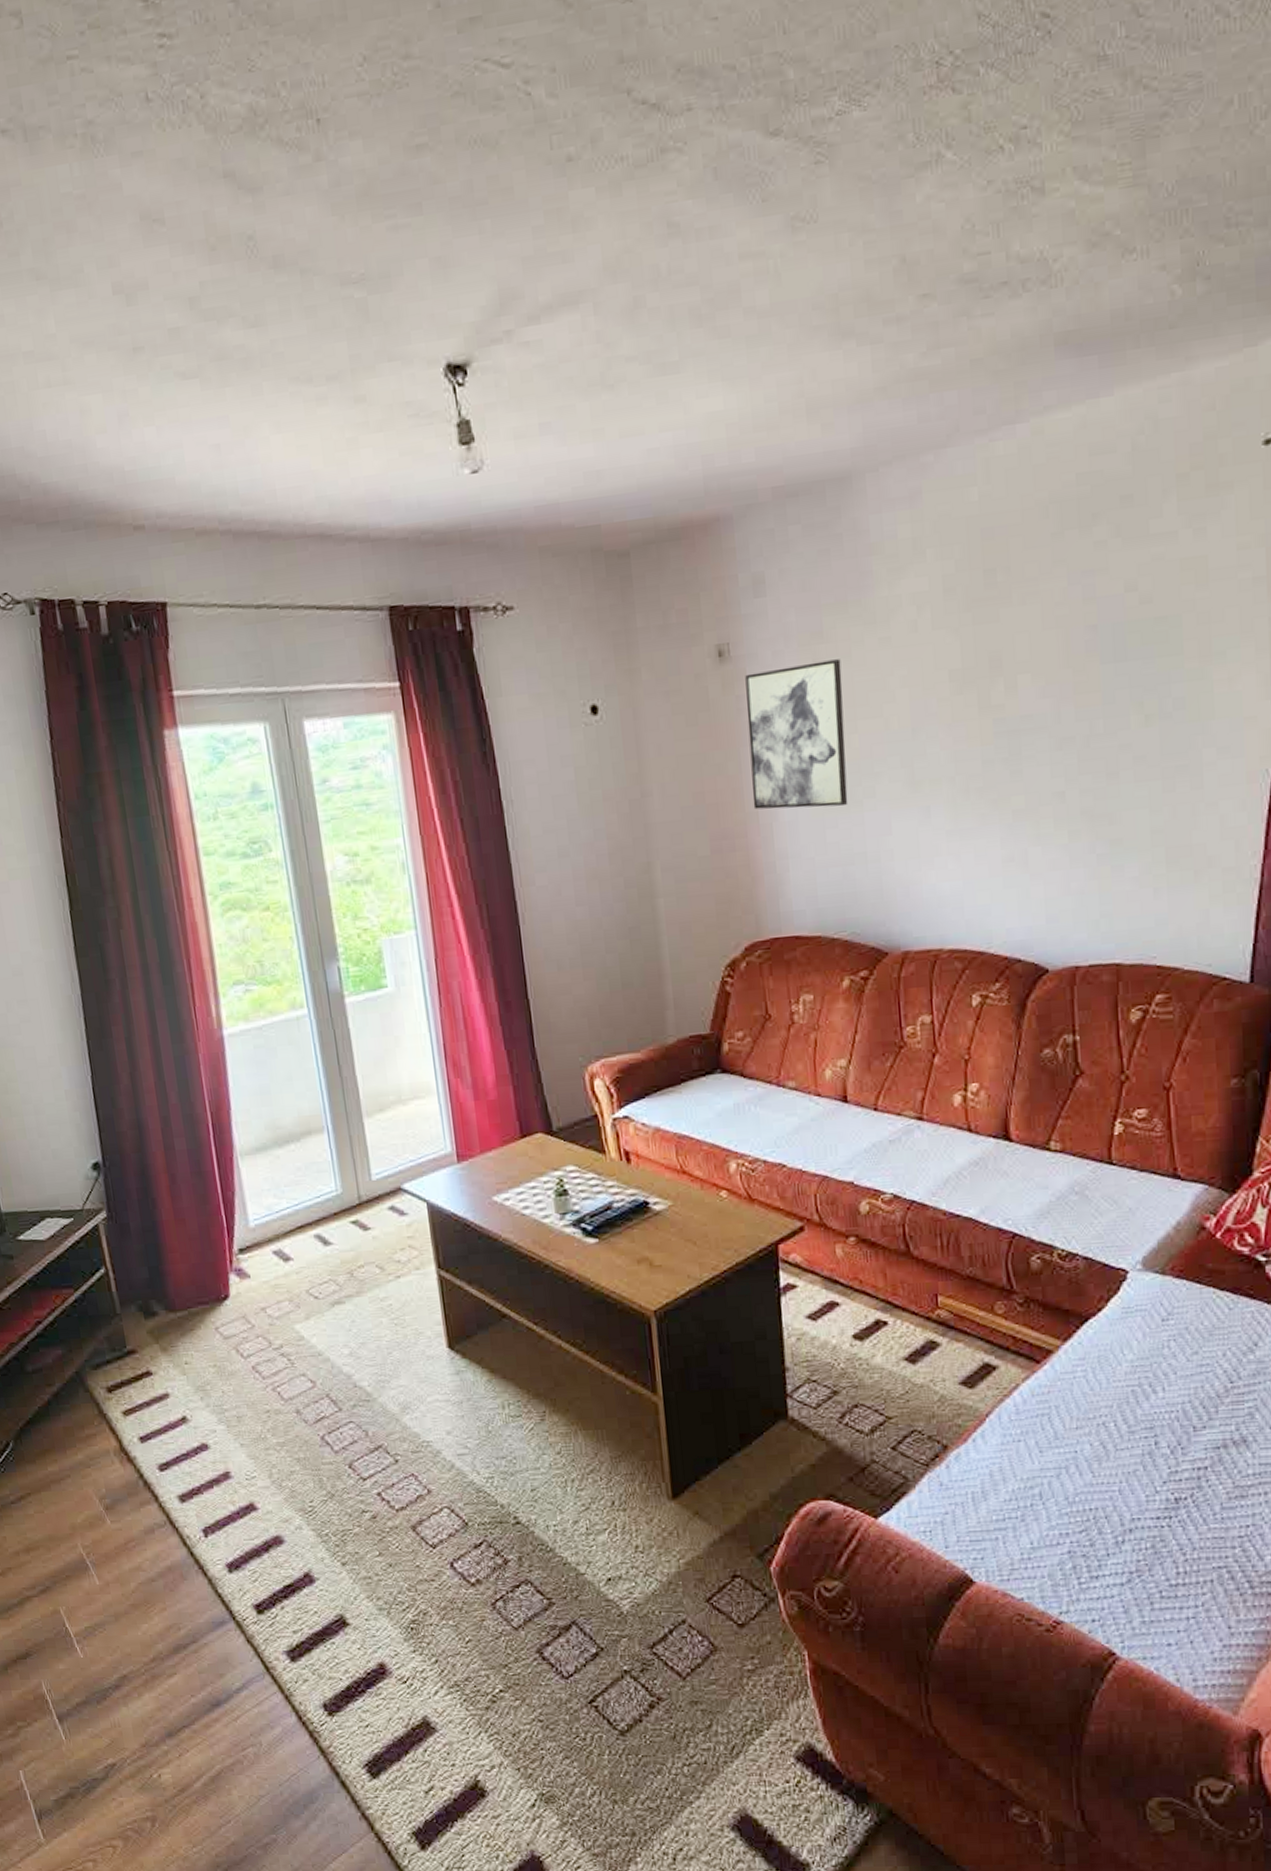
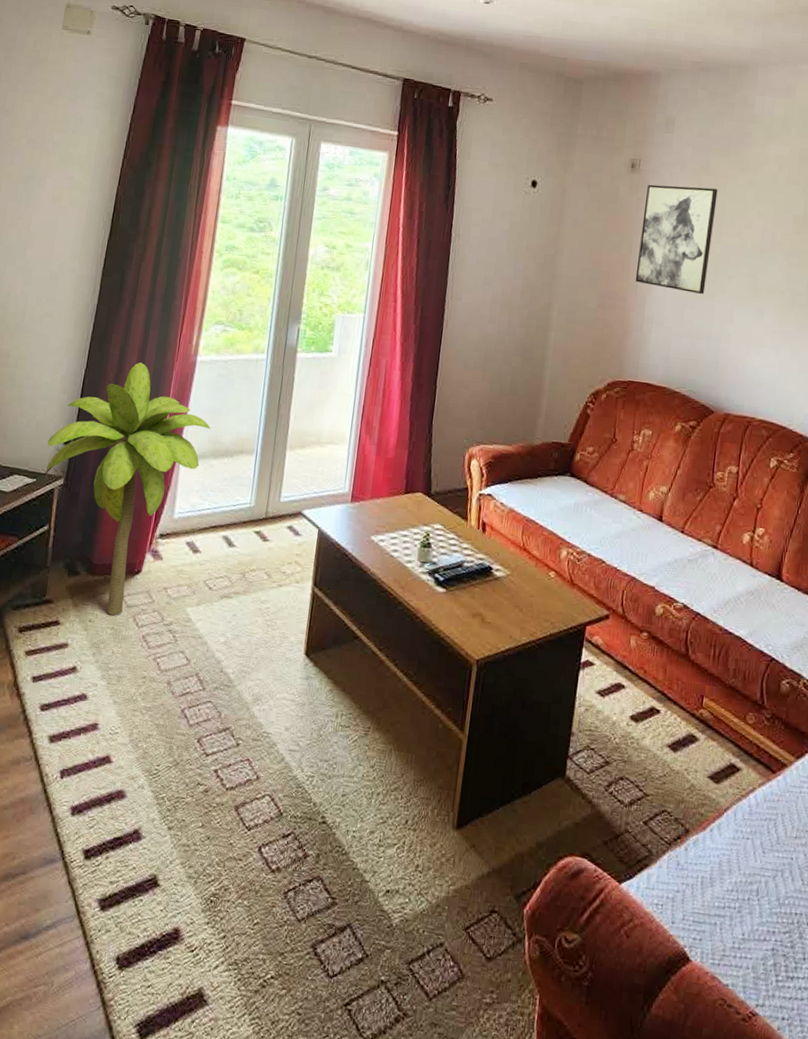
palm tree: none [73,1053,264,1352] -> present [46,363,211,616]

